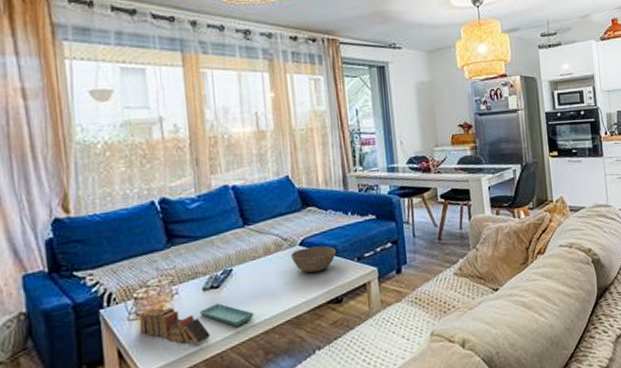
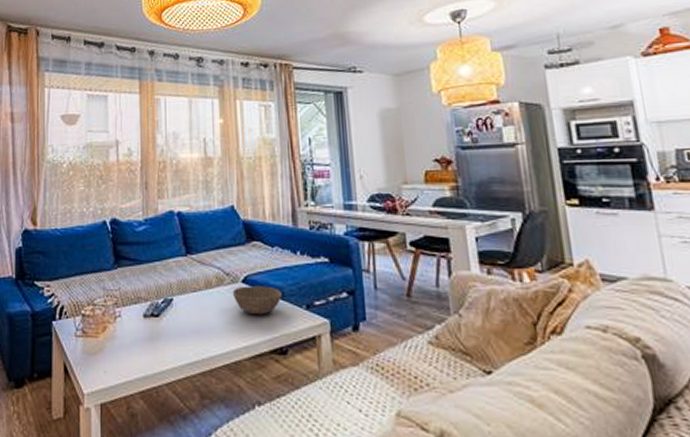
book: present [139,307,210,346] -> none [85,328,148,375]
saucer: present [199,303,255,327] -> none [138,333,193,361]

